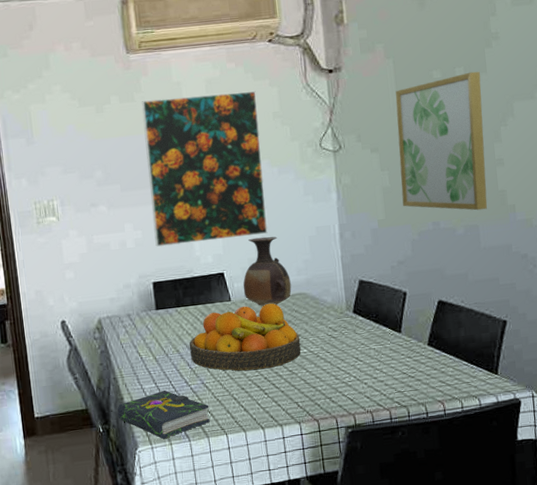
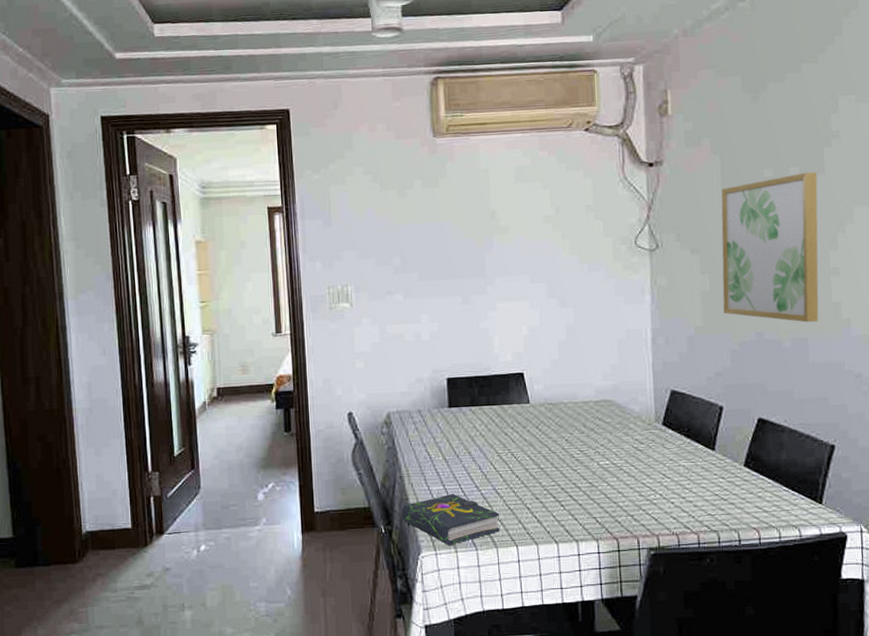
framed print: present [142,90,268,247] -> none [446,181,574,342]
fruit bowl: present [189,303,301,371] -> none [482,408,603,480]
vase: present [243,236,292,307] -> none [543,337,596,412]

